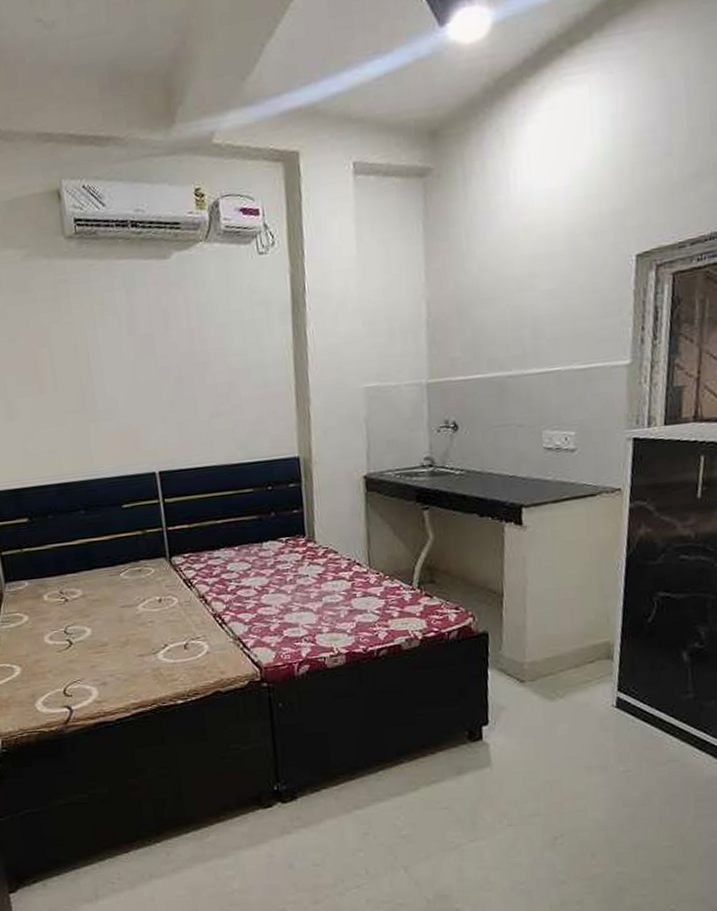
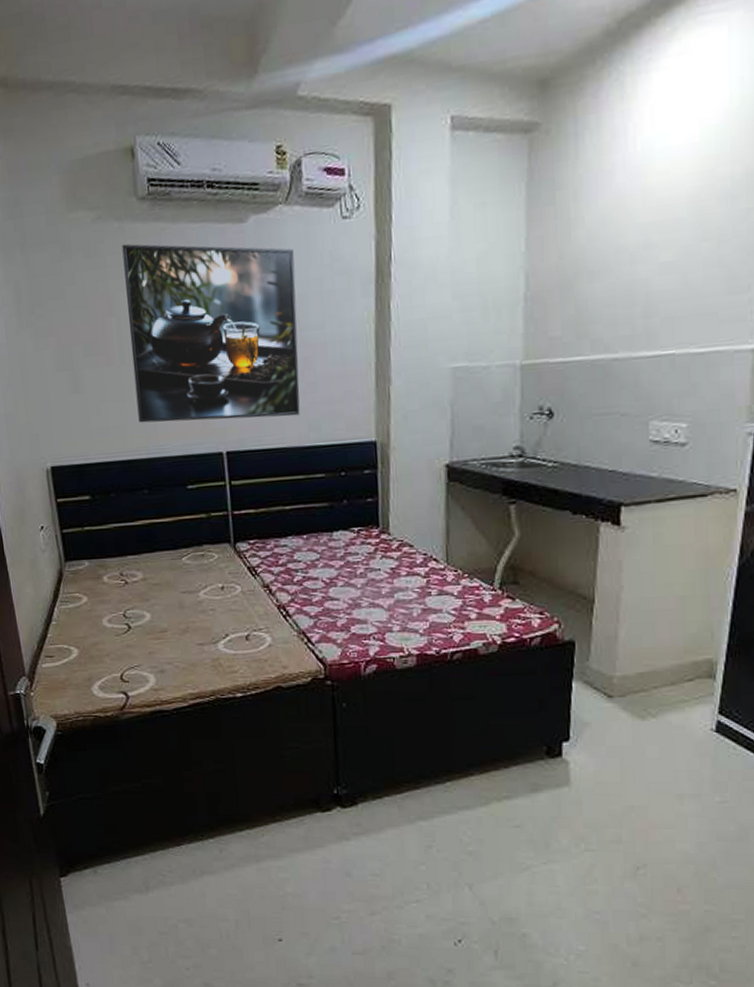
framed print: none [51,279,227,448] -> present [122,244,300,423]

